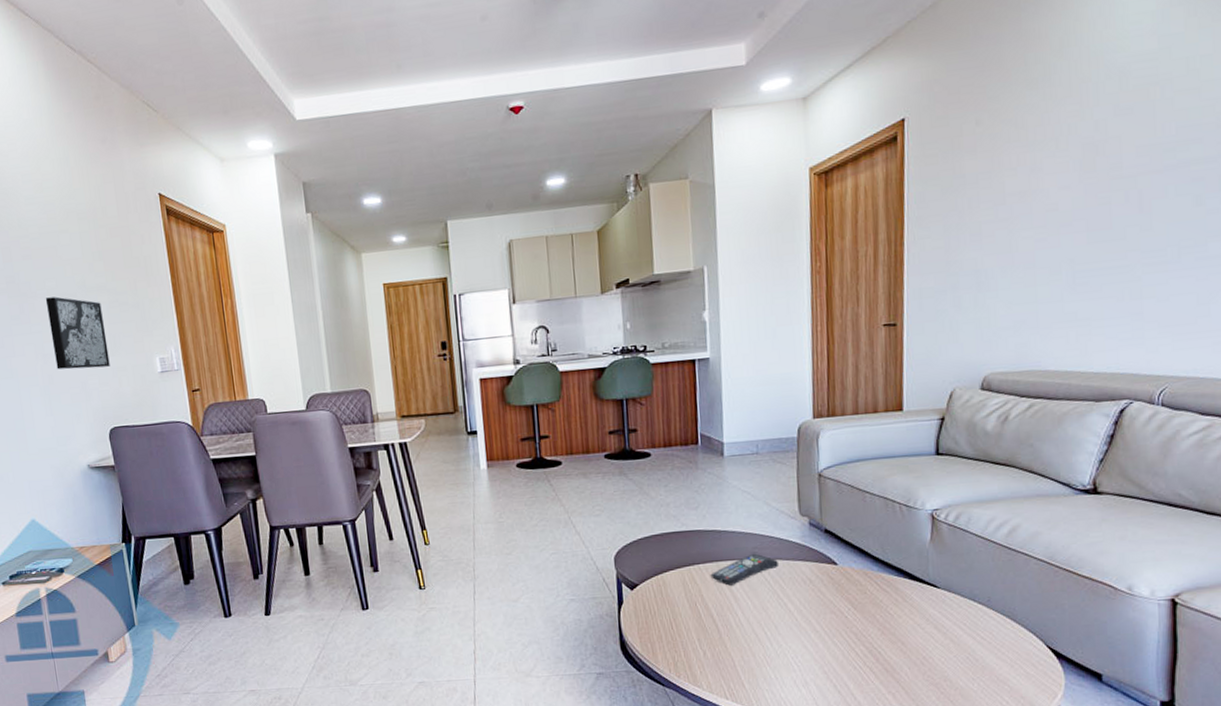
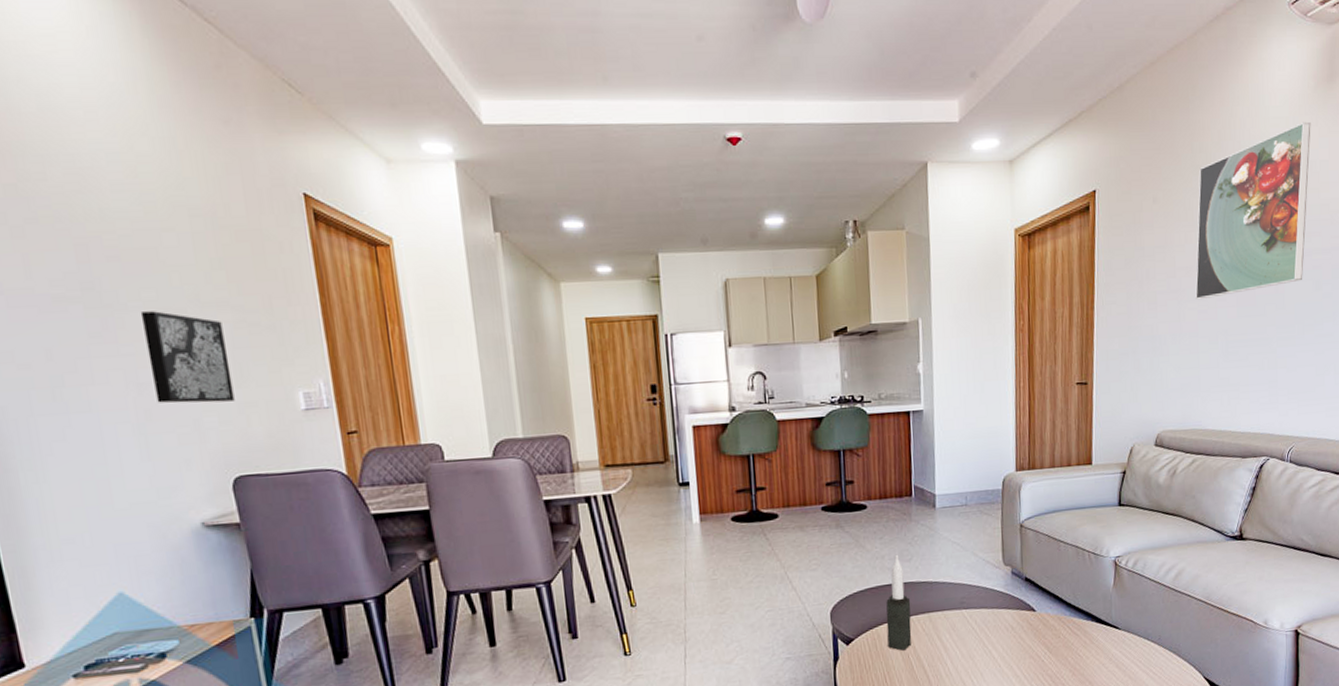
candle: none [672,503,699,598] -> present [886,555,912,651]
remote control: present [710,553,778,586] -> none [922,603,984,636]
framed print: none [1031,12,1187,227] -> present [1195,121,1311,300]

